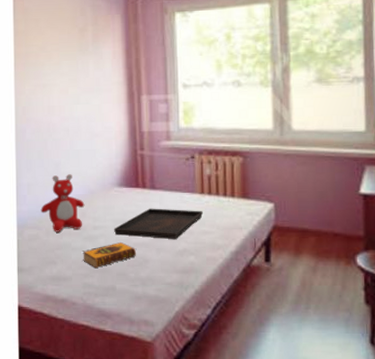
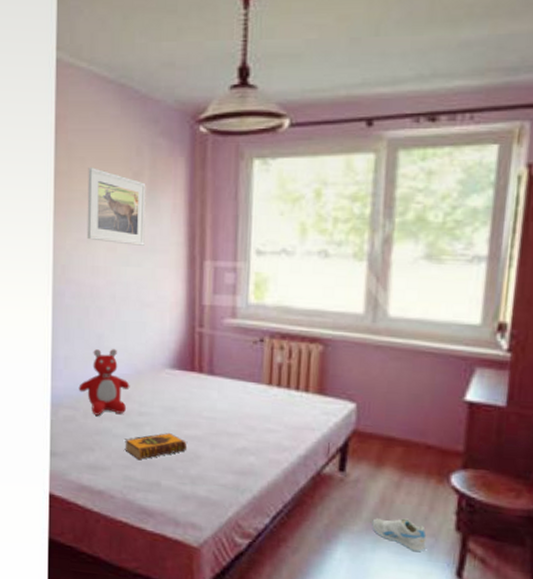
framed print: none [42,26,91,87] -> present [86,167,146,246]
serving tray: present [114,208,203,239] -> none [162,396,269,435]
sneaker: none [296,297,343,325] -> present [372,518,427,551]

